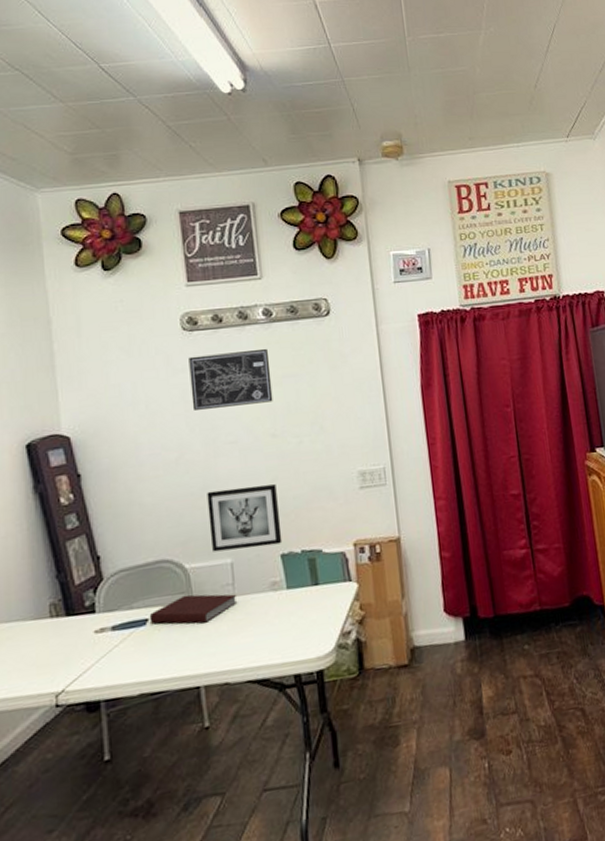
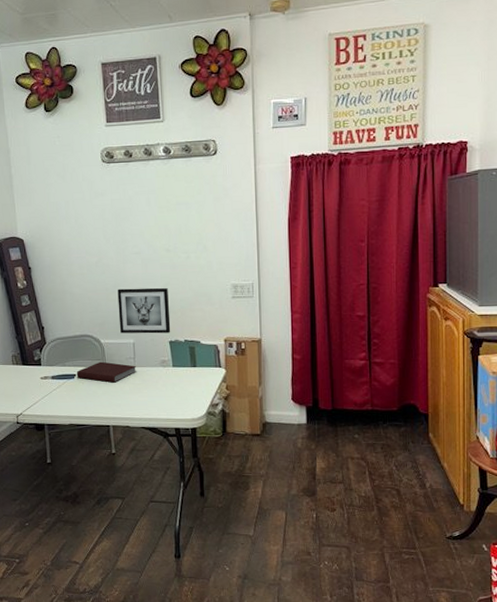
wall art: present [188,348,273,410] -> none [106,180,169,226]

